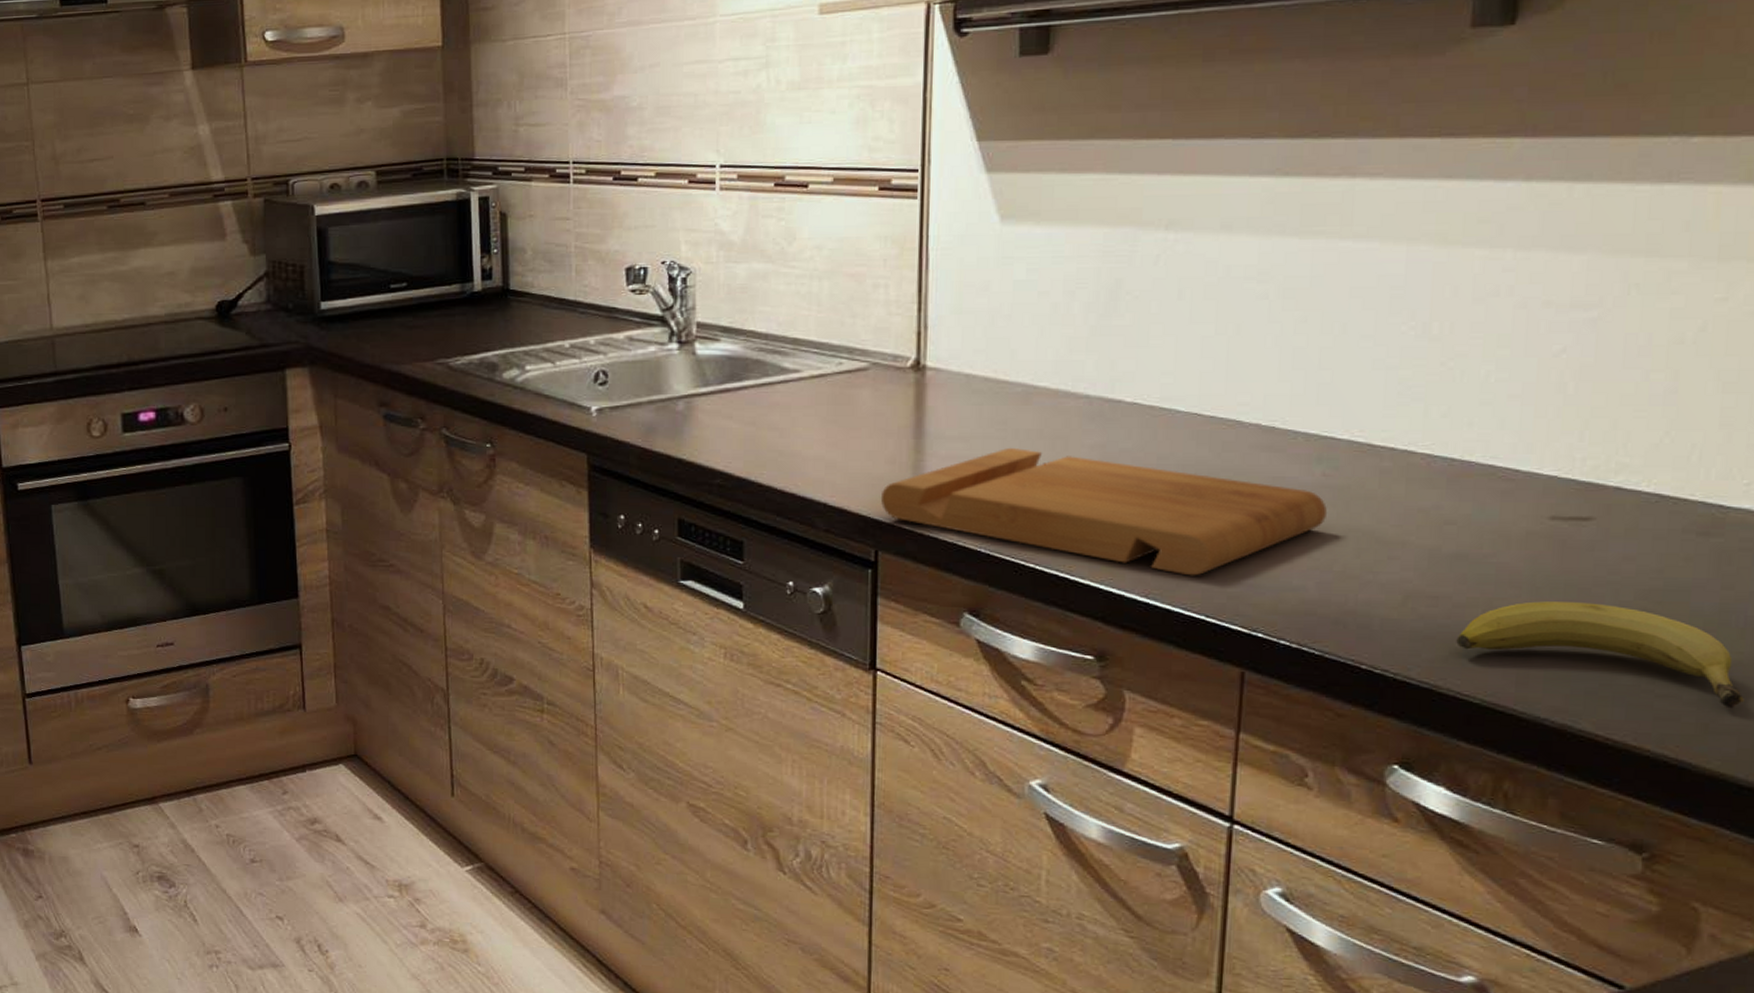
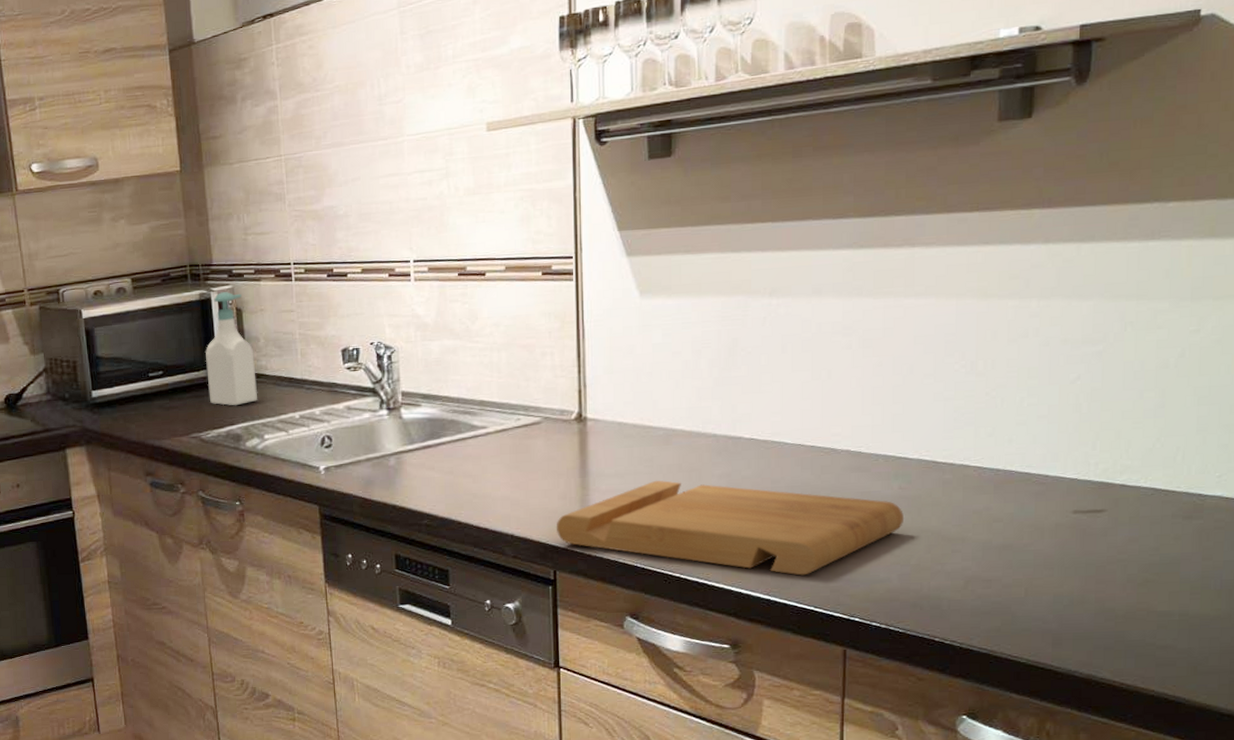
soap bottle: none [459,192,521,329] -> present [205,292,258,406]
fruit: present [1456,601,1744,709] -> none [1006,577,1222,654]

